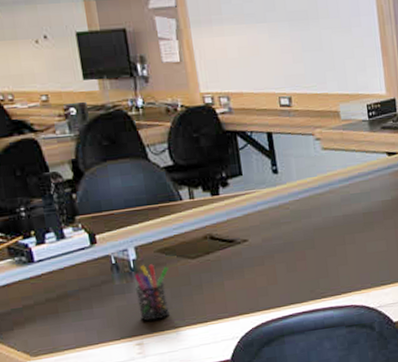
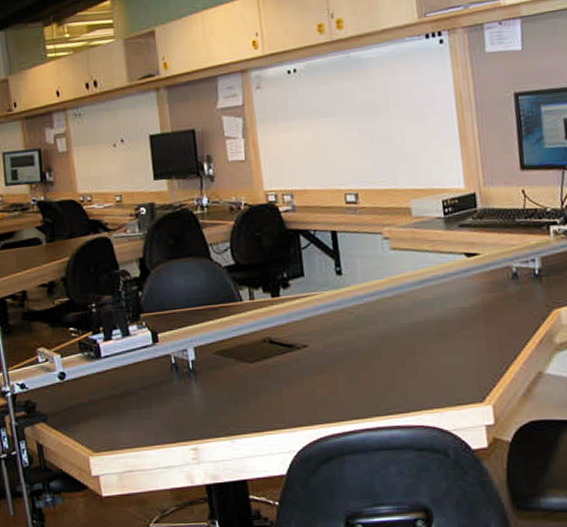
pen holder: present [134,264,169,322] -> none [192,366,226,426]

